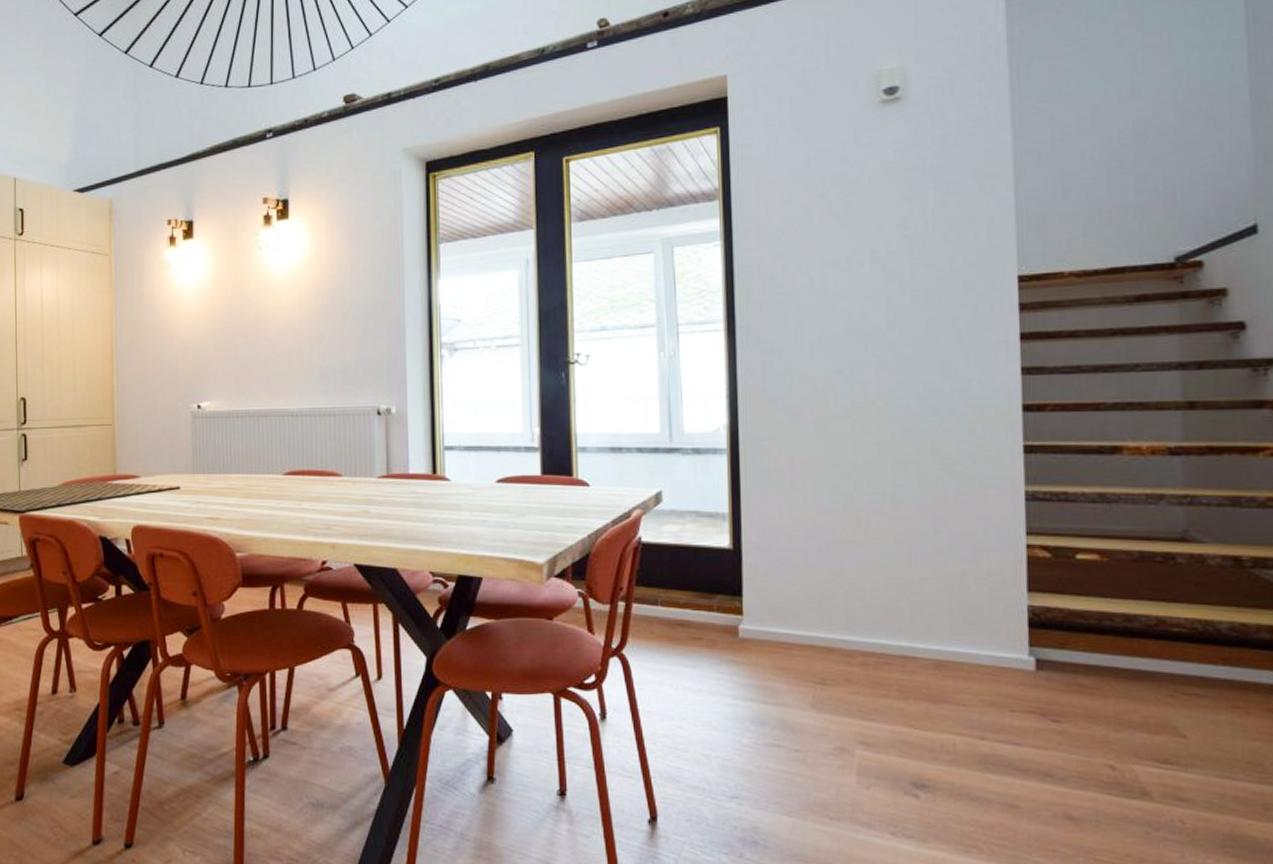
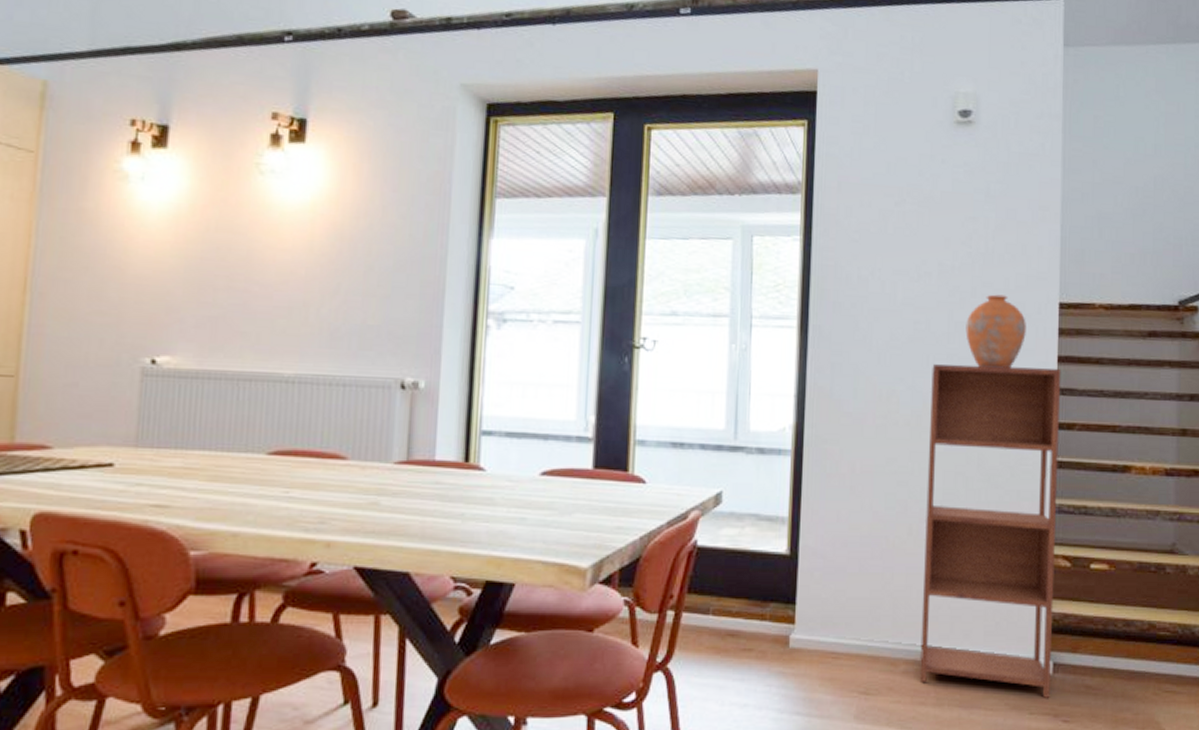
shelving unit: none [871,346,1034,696] -> present [919,364,1061,698]
vase: none [907,274,979,352] -> present [965,294,1026,368]

